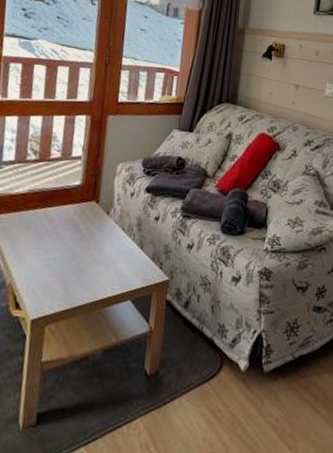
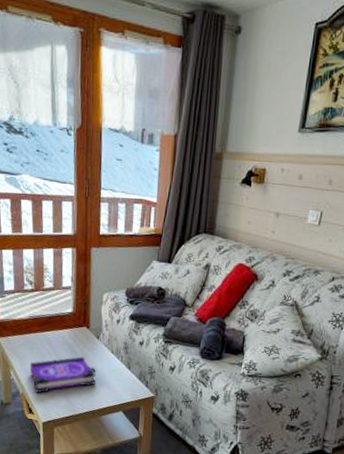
board game: none [22,236,103,284] -> present [29,356,96,394]

